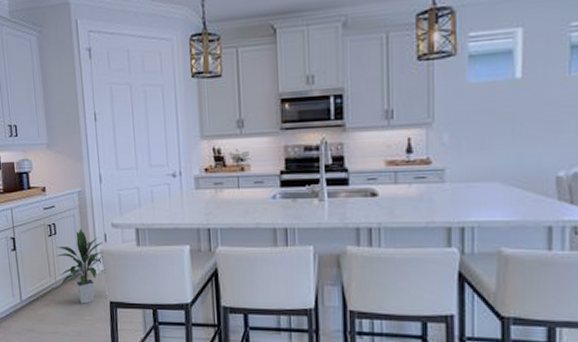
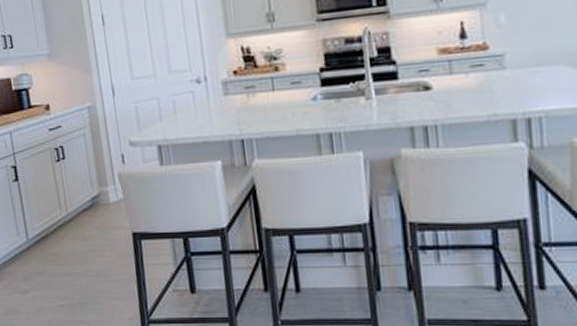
indoor plant: present [55,228,106,304] -> none [65,150,126,238]

